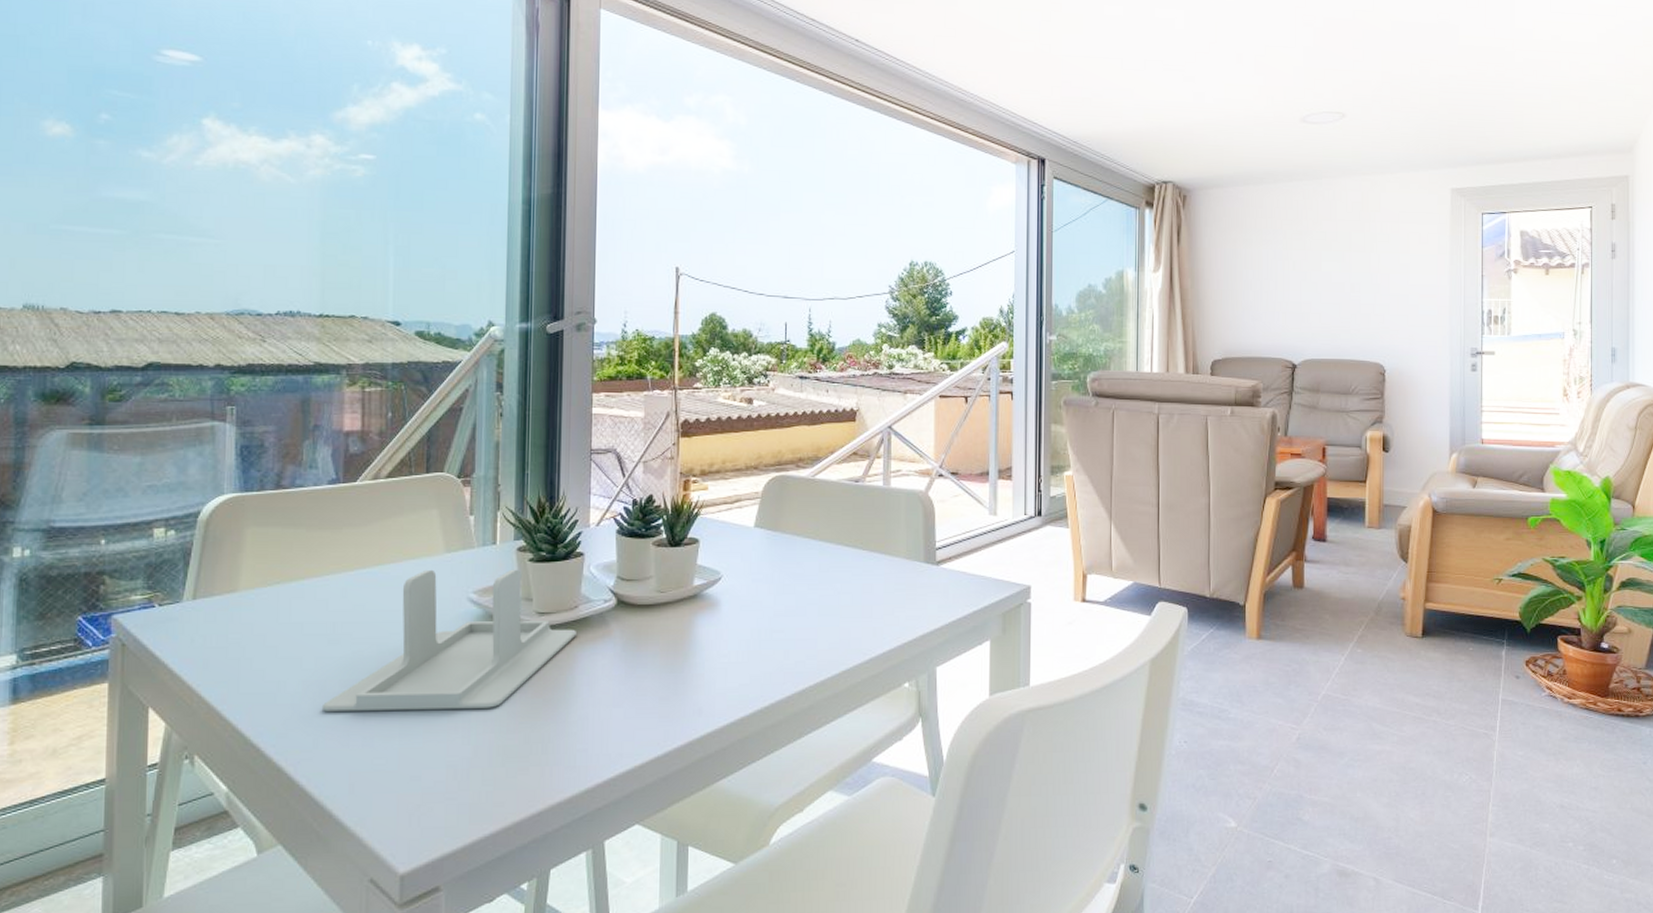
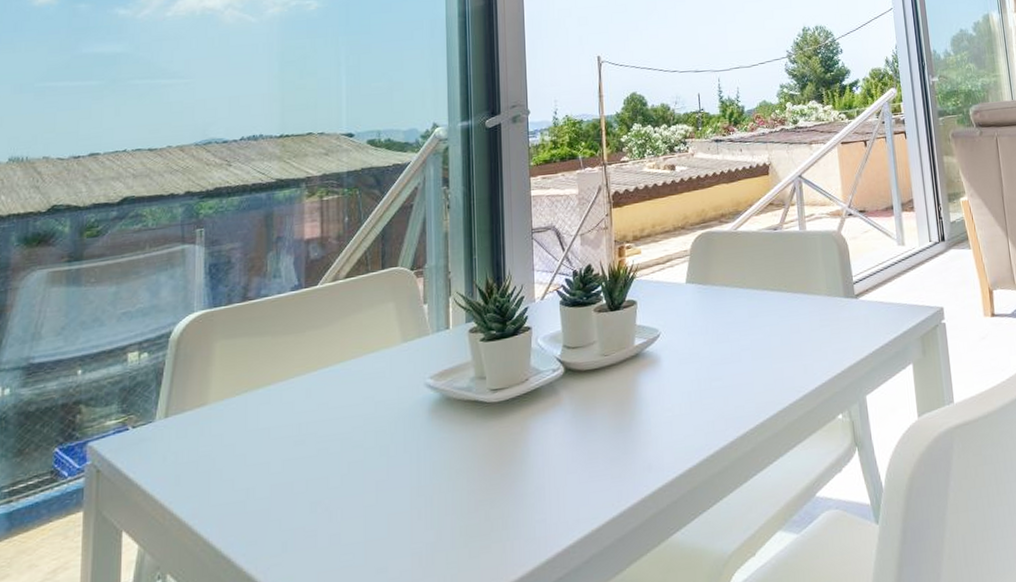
napkin holder: present [321,569,578,711] -> none [289,350,530,514]

